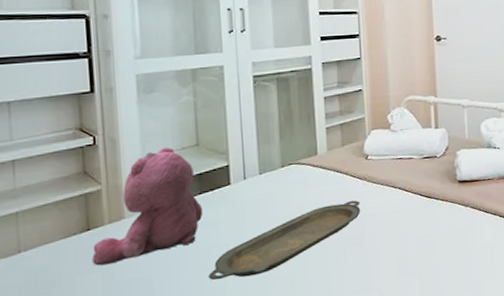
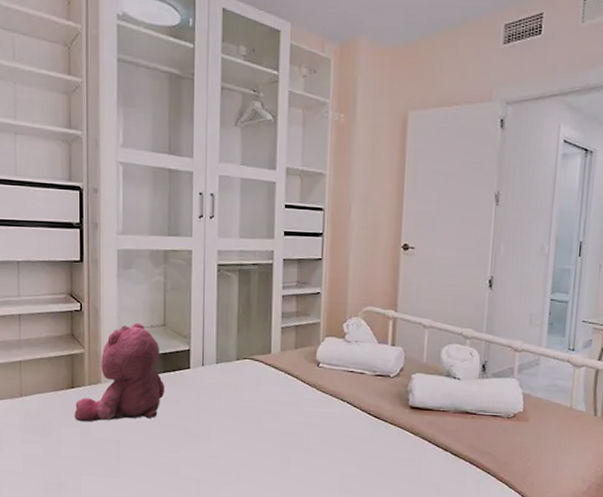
serving tray: present [208,200,361,280] -> none [165,406,308,460]

